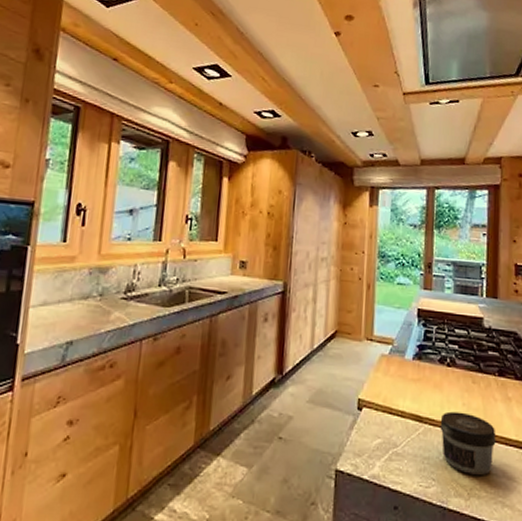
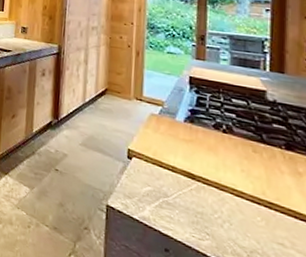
jar: present [440,411,496,475] -> none [214,174,283,242]

